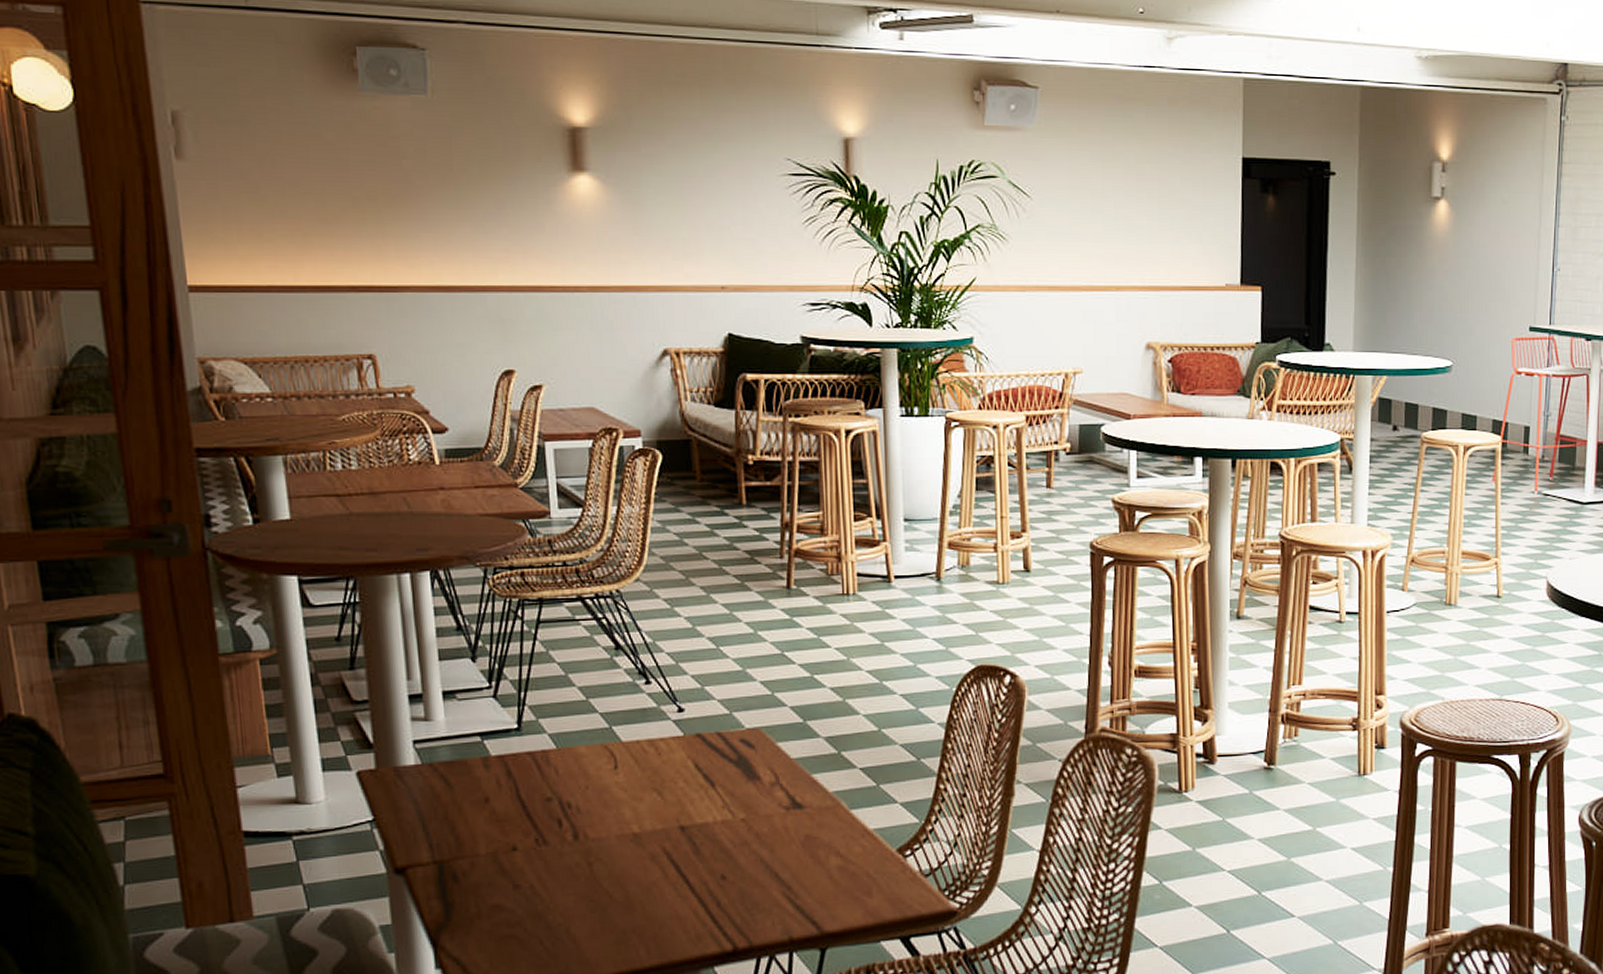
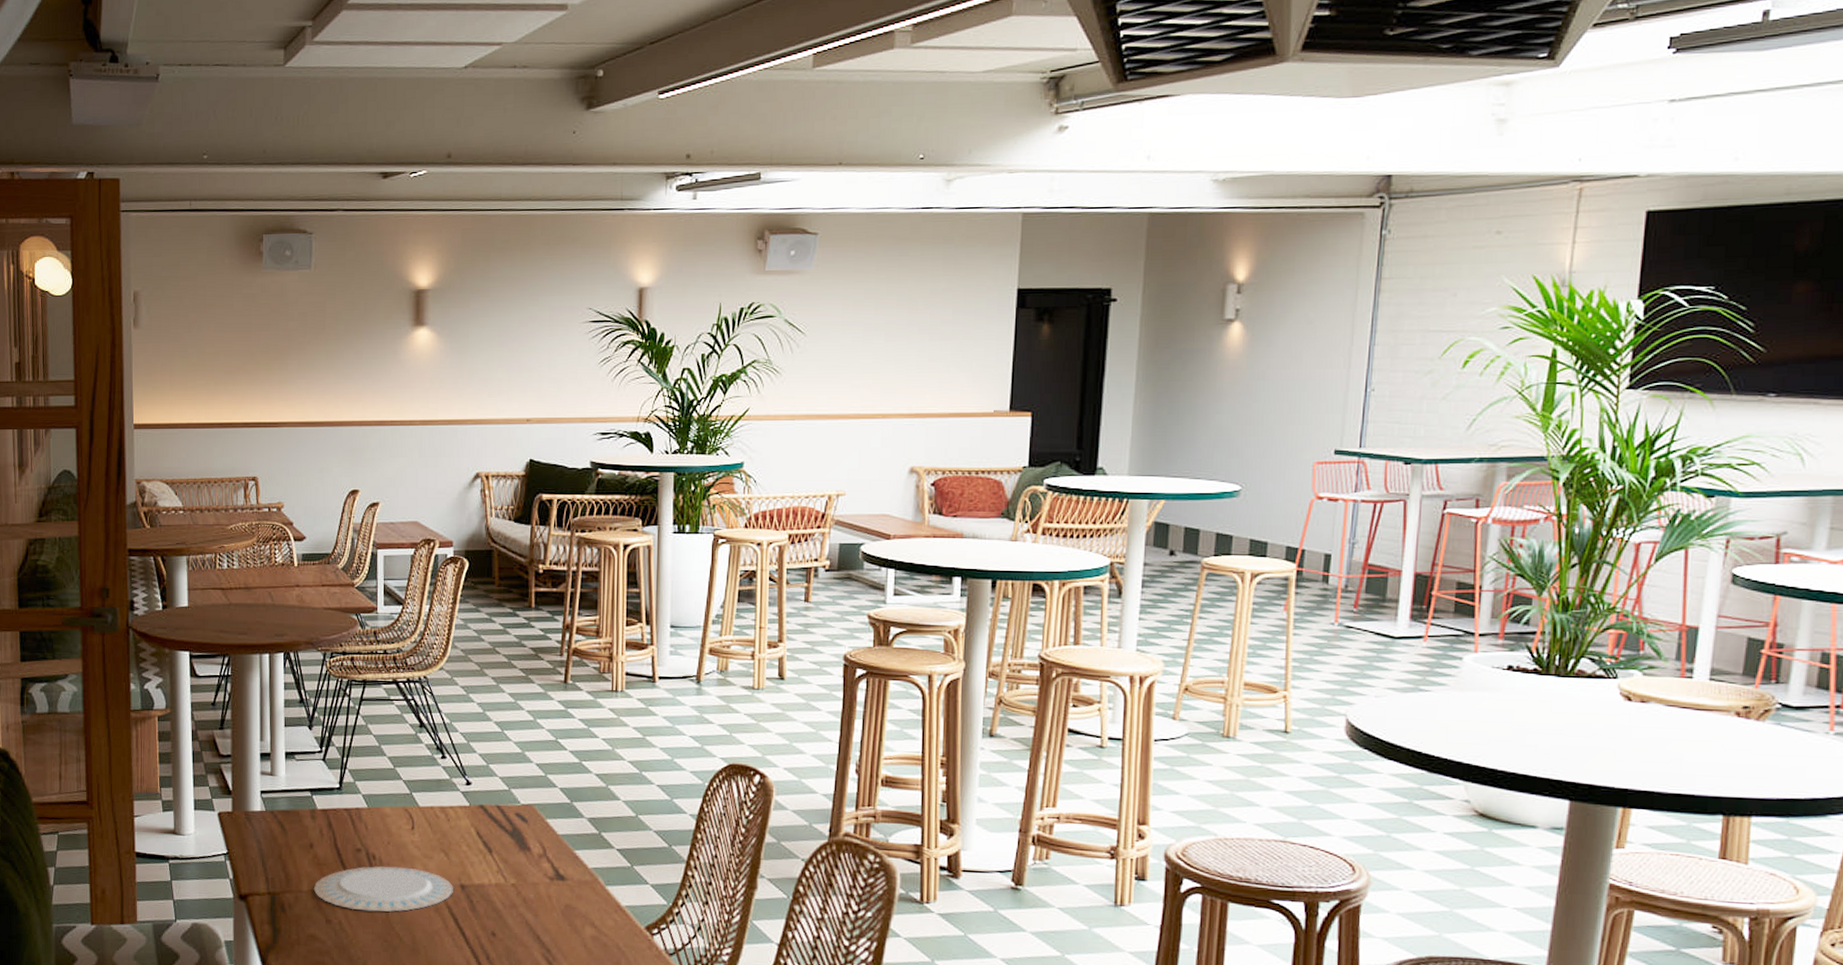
plate: none [493,813,671,870] -> present [313,866,453,912]

